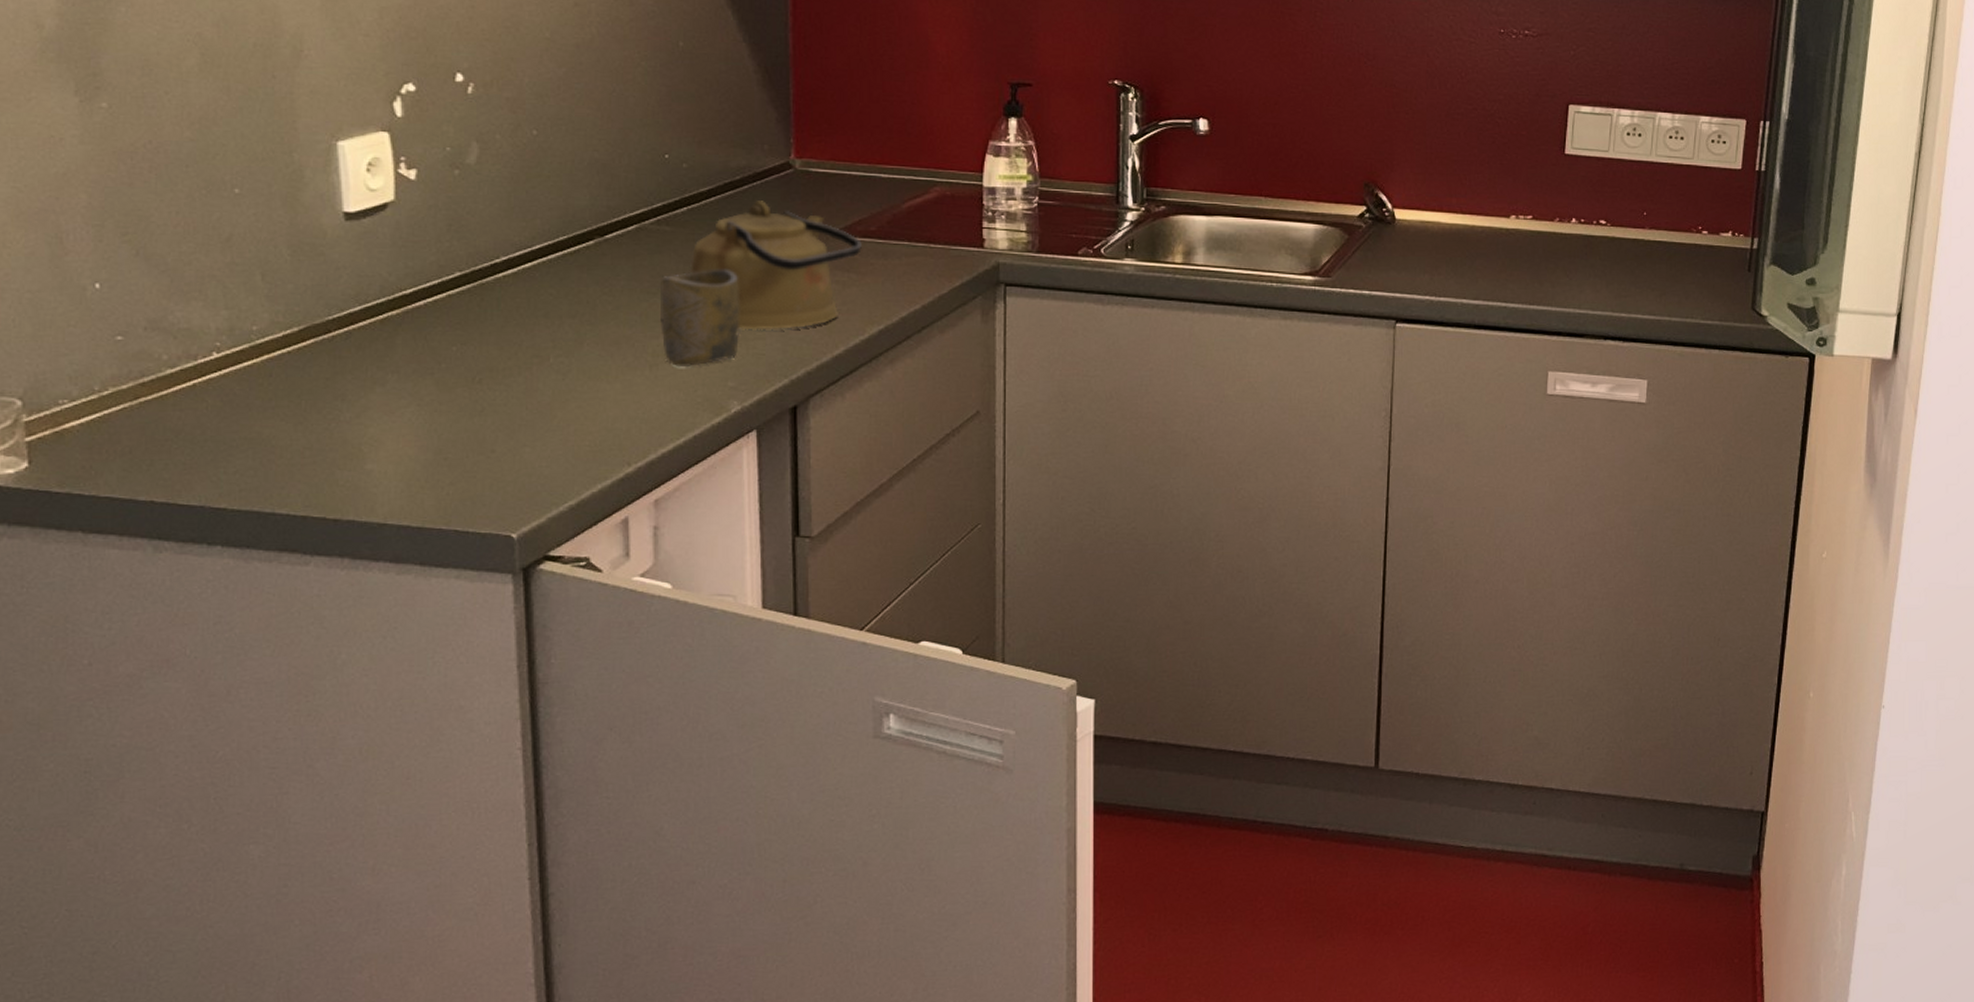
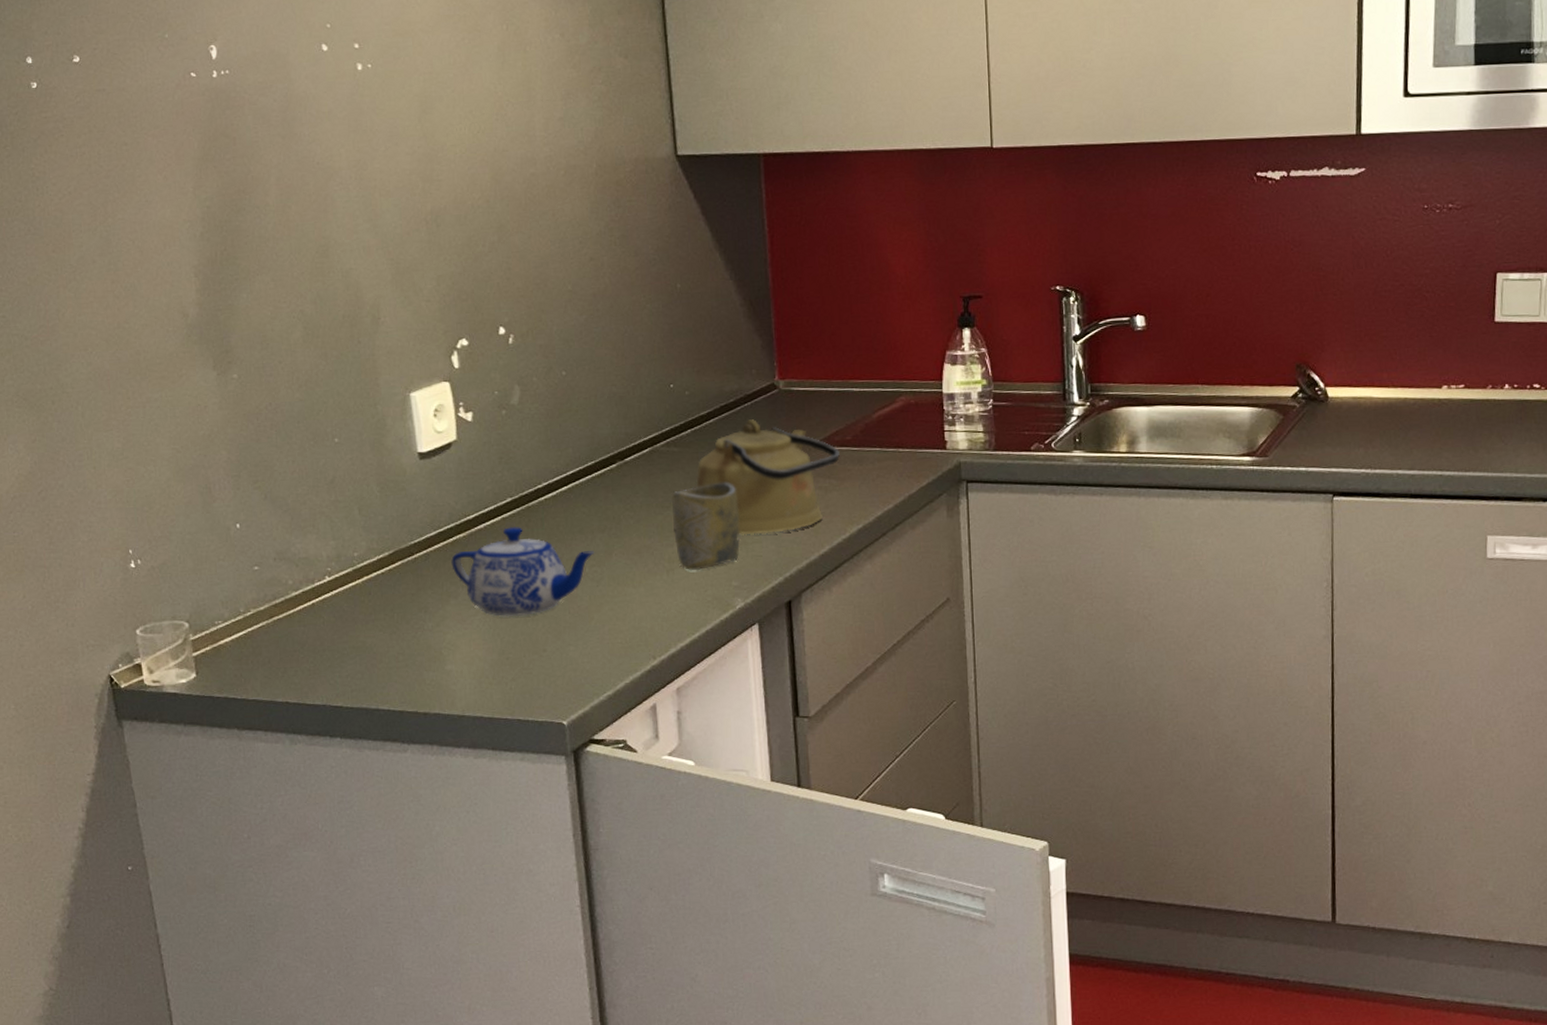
teapot: none [380,305,562,411] -> present [451,526,595,617]

